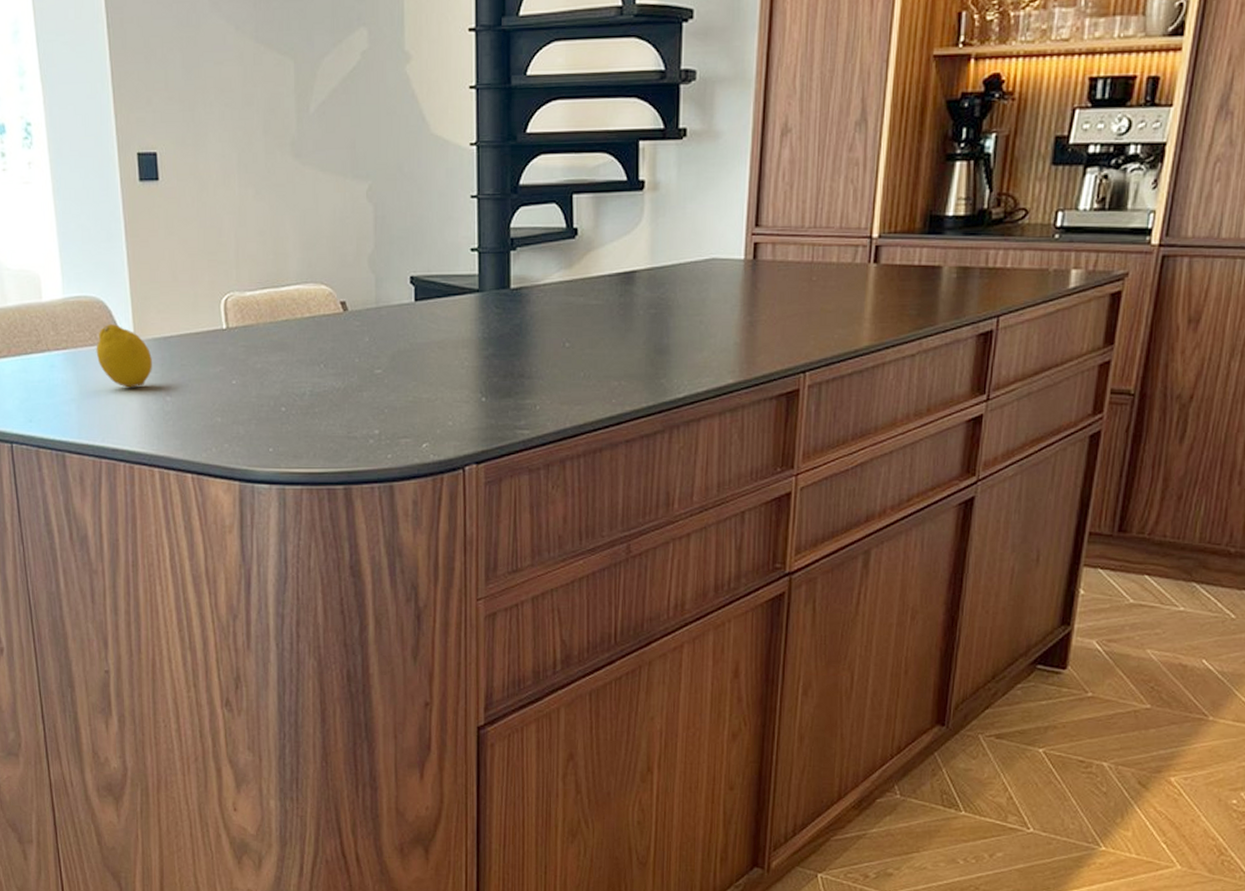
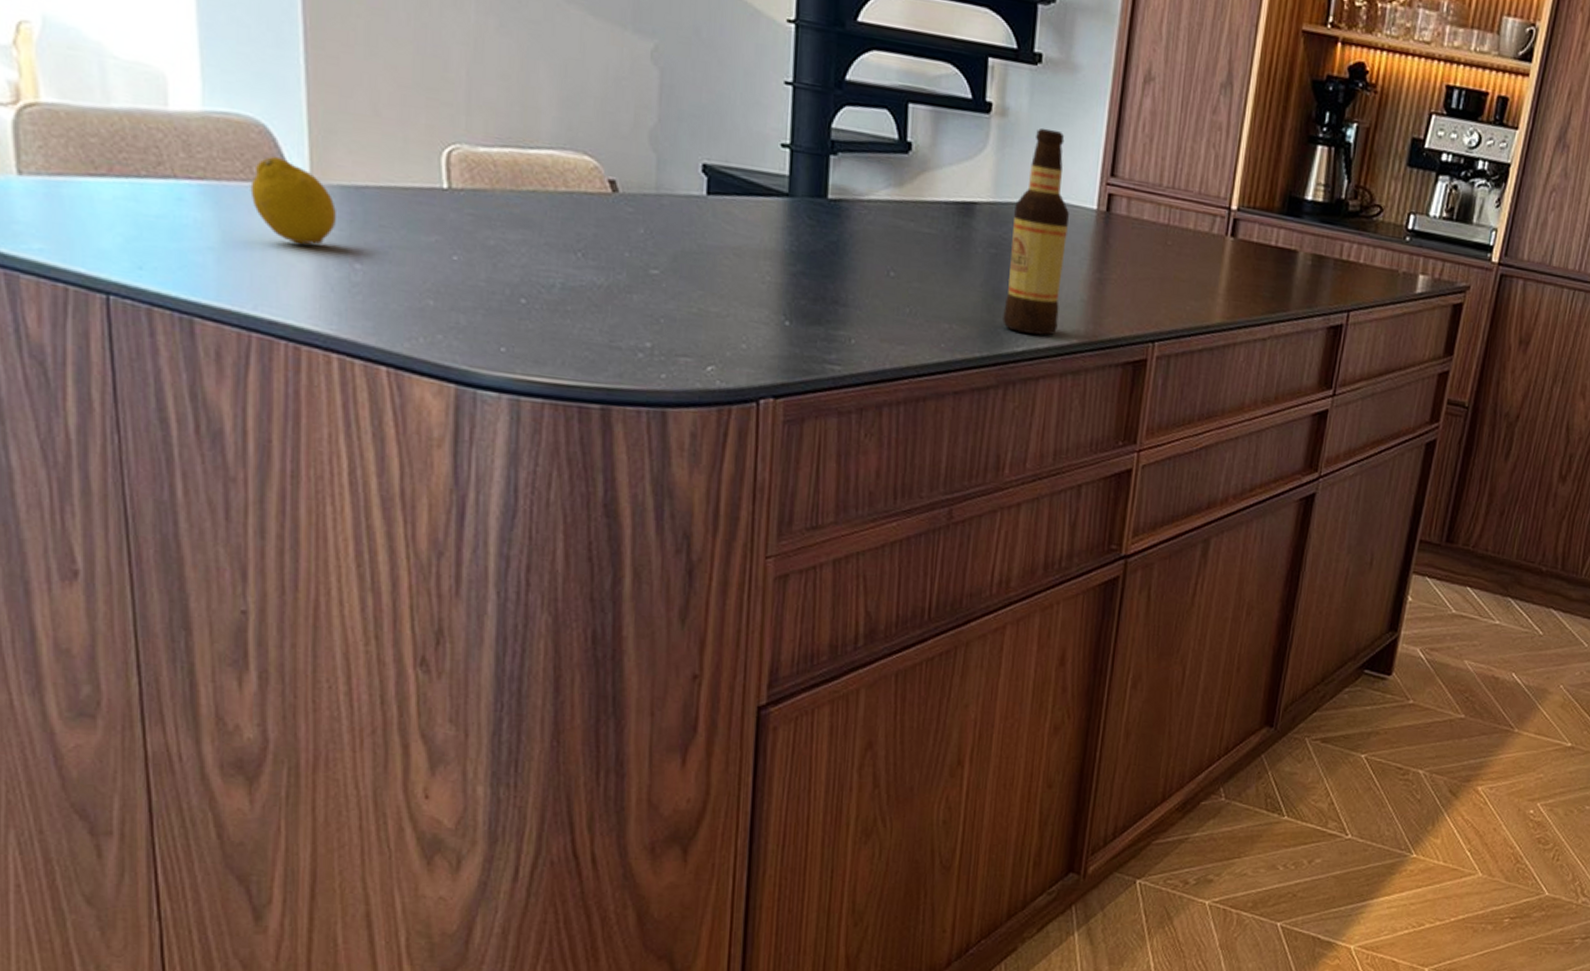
bottle: none [665,194,719,380] -> present [1003,127,1069,336]

